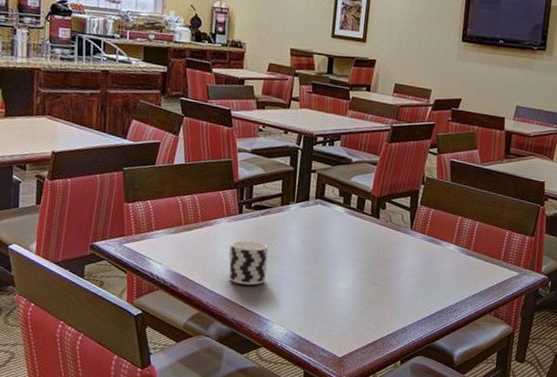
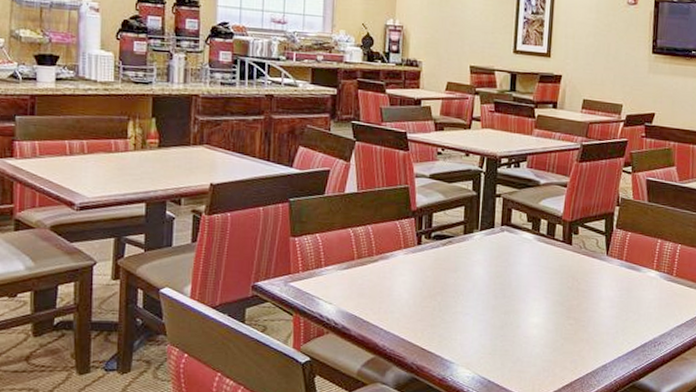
cup: present [228,240,268,285] -> none [406,274,451,324]

